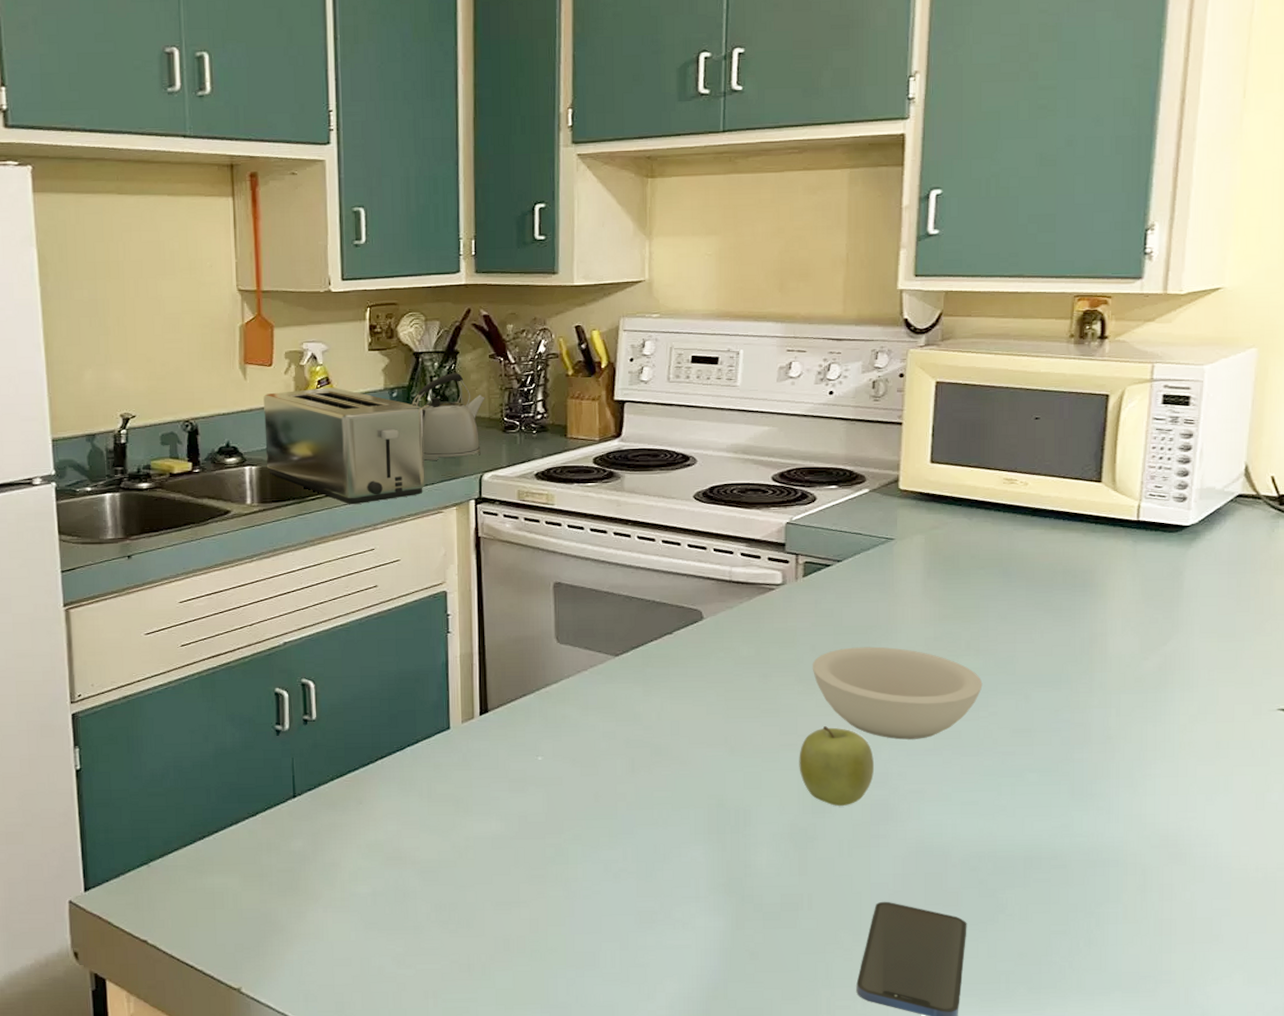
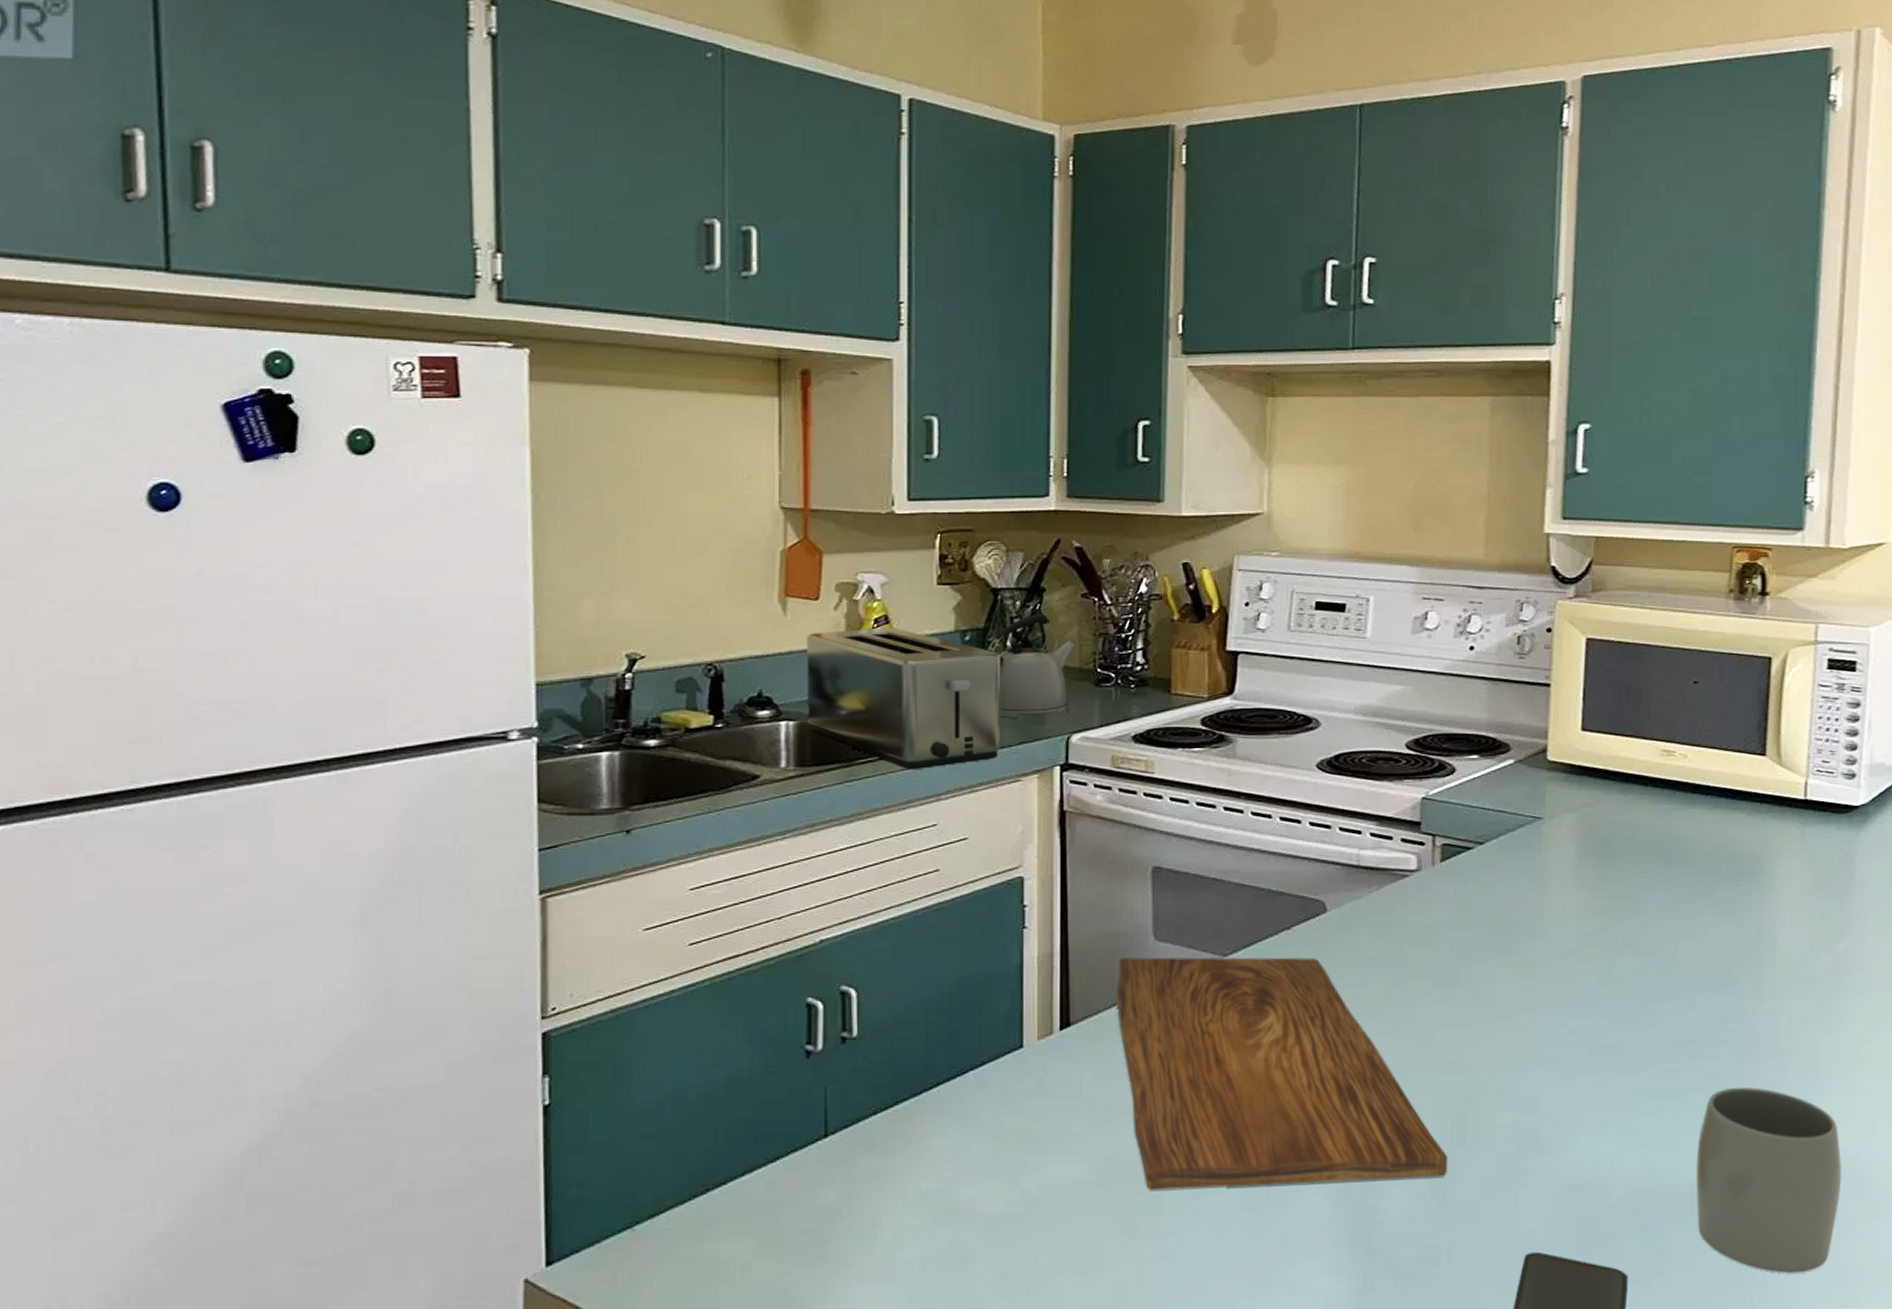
cutting board: none [525,657,809,844] -> present [1116,957,1448,1190]
fruit: present [799,726,875,806] -> none [1436,1040,1522,1136]
bowl: present [812,646,983,740] -> none [1451,944,1642,1055]
mug: none [1029,768,1163,925] -> present [1696,1087,1842,1274]

